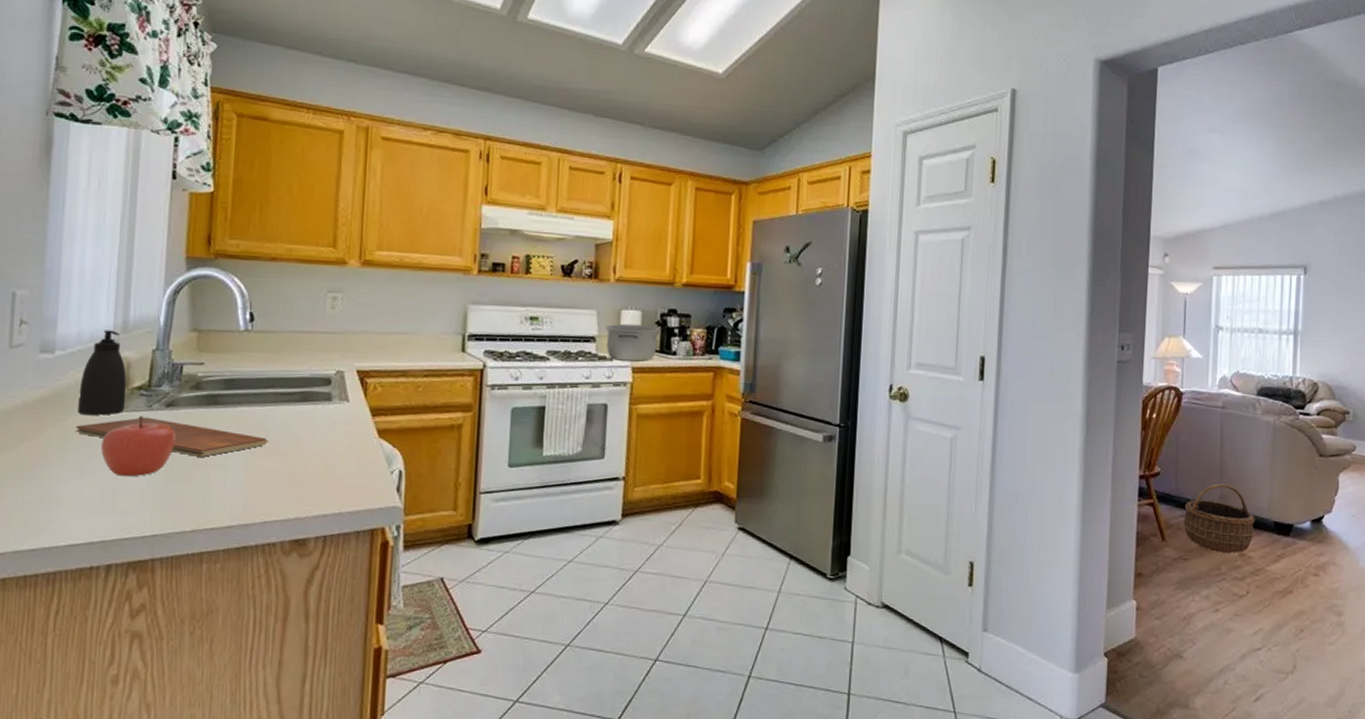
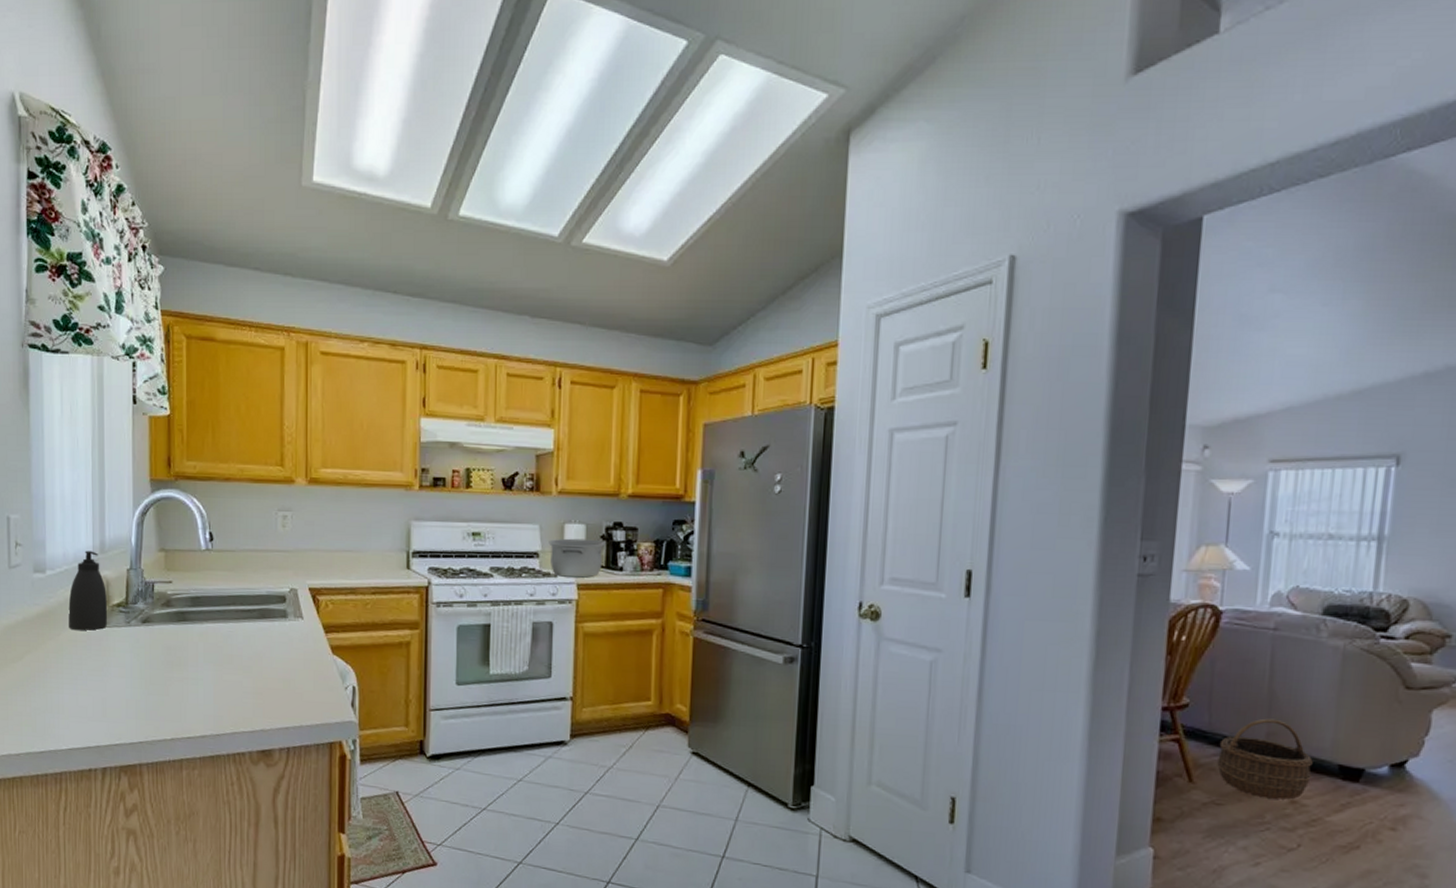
chopping board: present [75,417,269,457] -> none [68,632,233,670]
fruit: present [101,415,177,477] -> none [91,631,153,688]

